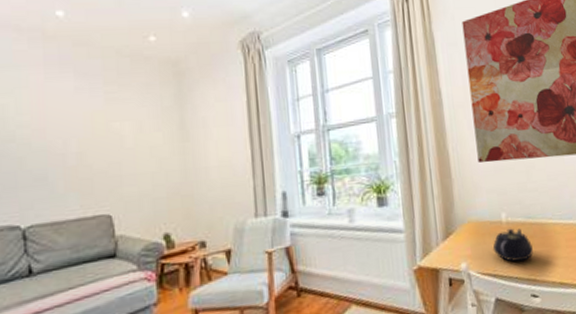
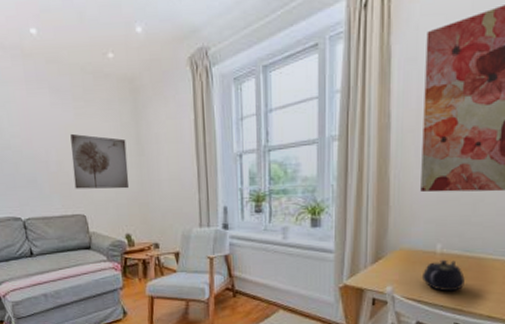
wall art: none [97,120,170,185] -> present [70,133,129,189]

